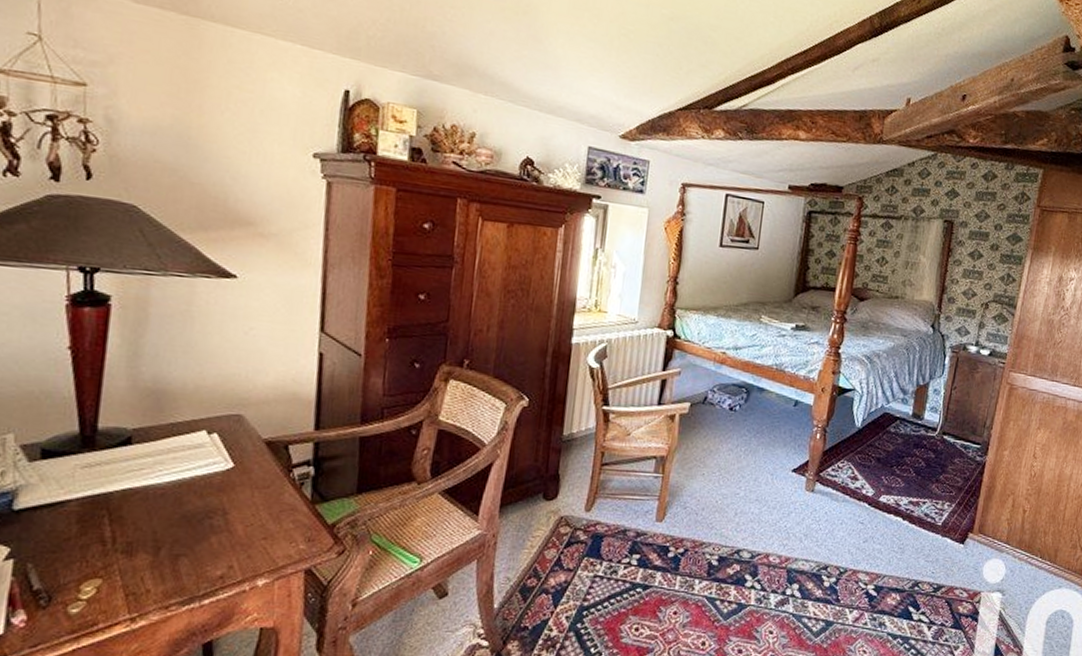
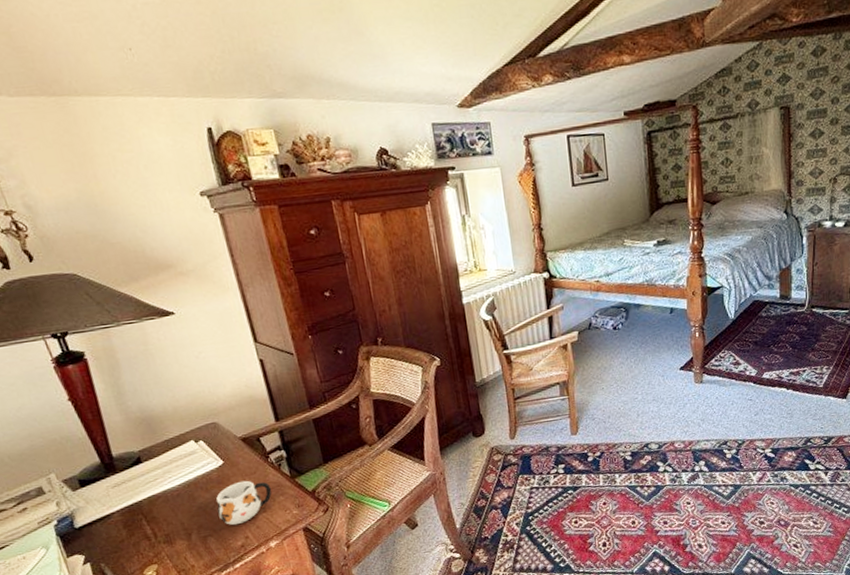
mug: none [205,493,283,549] -> present [216,480,272,525]

